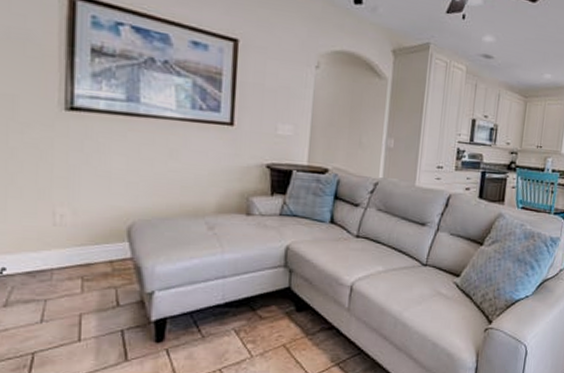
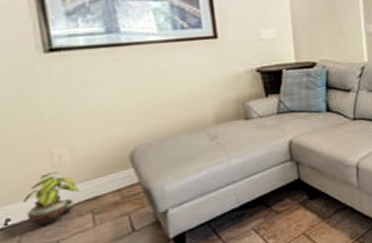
potted plant: none [20,231,73,283] -> present [22,172,78,227]

